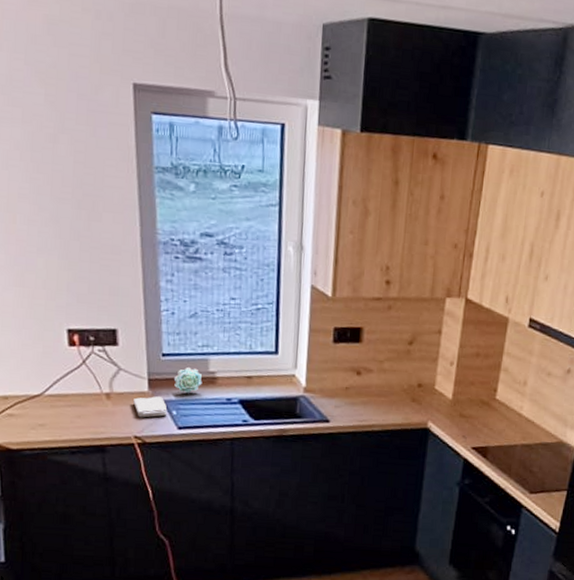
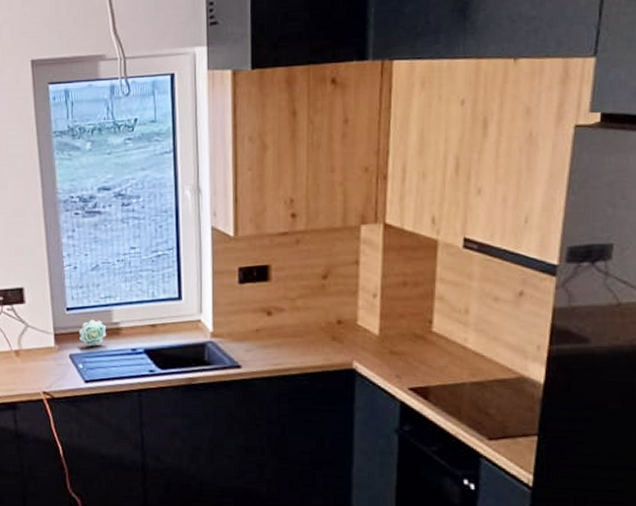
washcloth: present [133,396,168,418] -> none [41,351,74,373]

